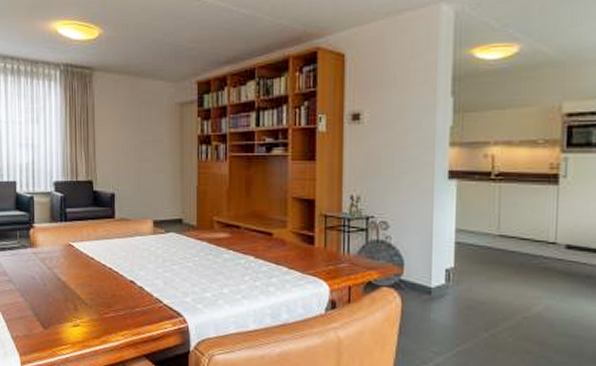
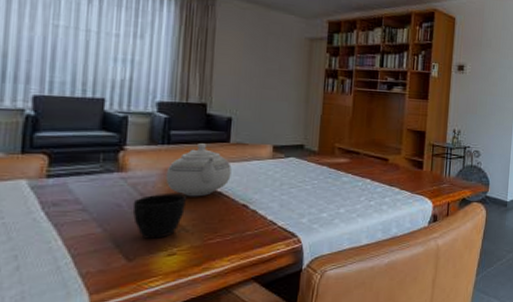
cup: none [43,268,83,310] -> present [132,194,186,239]
teapot: none [66,220,118,272] -> present [165,143,232,197]

